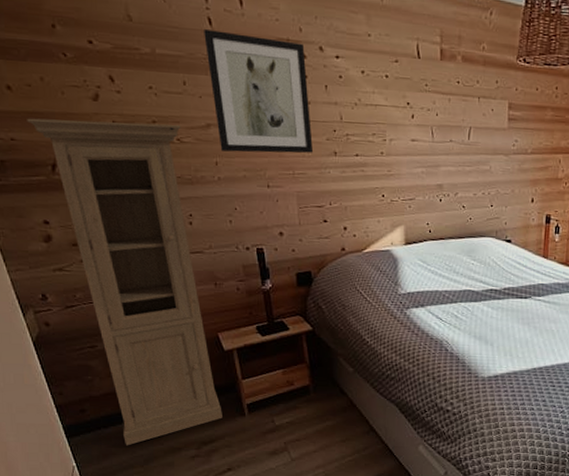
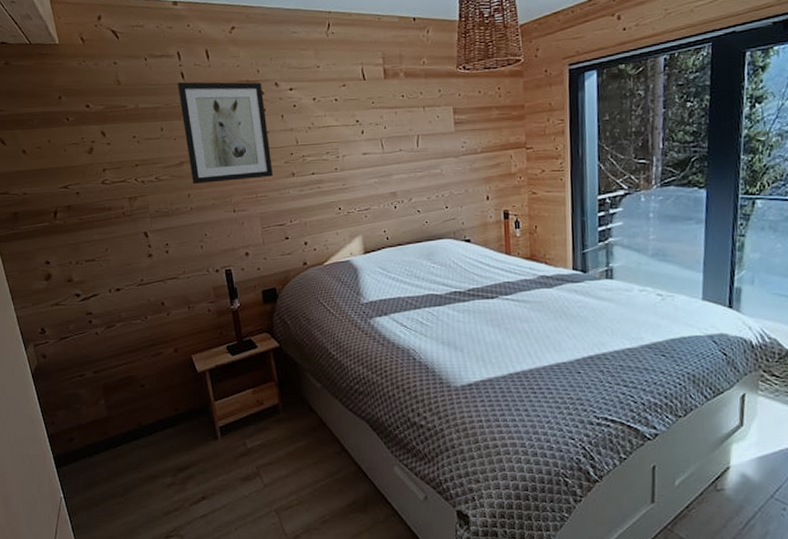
cabinet: present [27,118,222,446] -> none [37,165,197,475]

